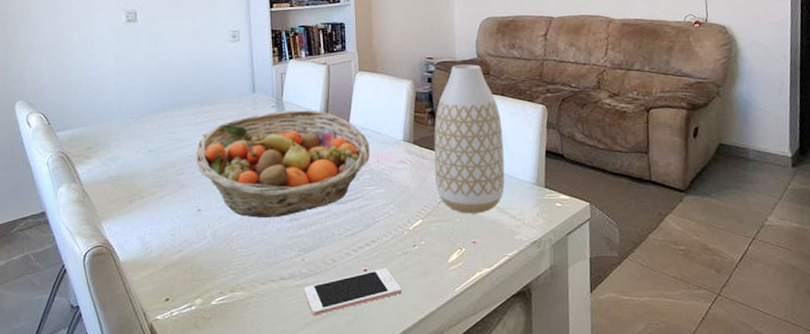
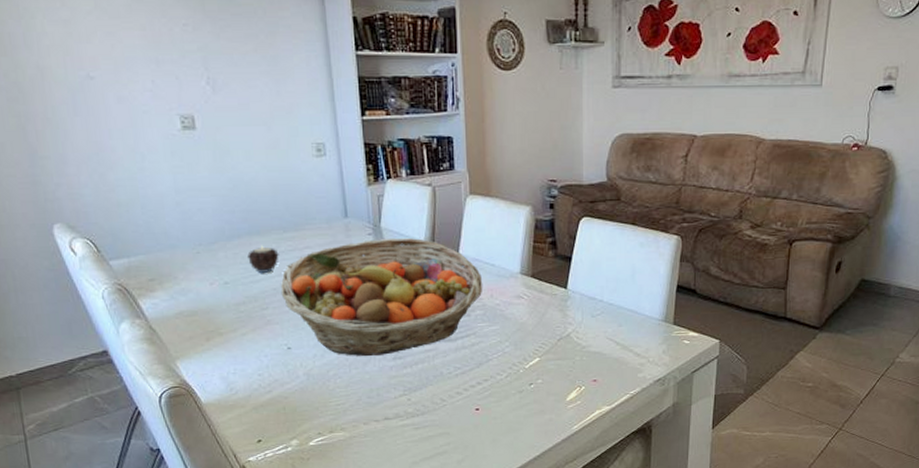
candle: none [170,117,196,142] -> present [247,245,279,273]
cell phone: present [304,267,403,316] -> none [411,406,517,455]
vase: present [434,64,505,214] -> none [555,188,631,352]

